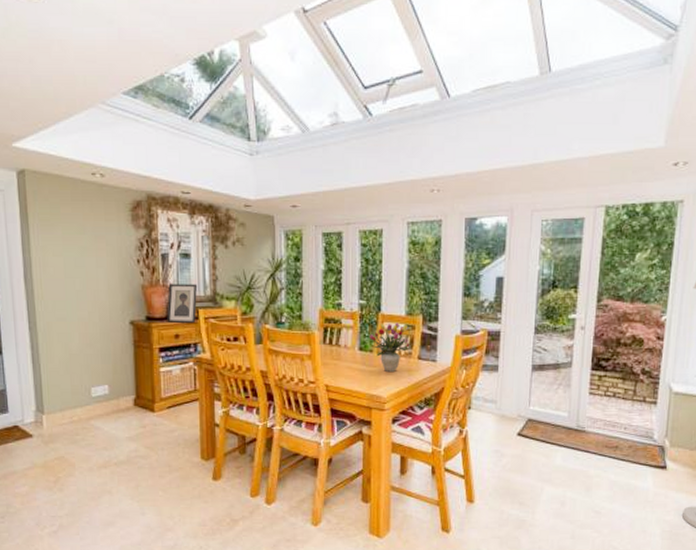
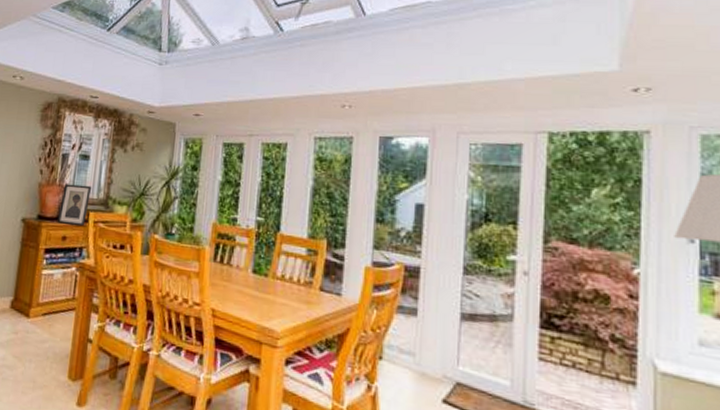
flower arrangement: present [370,323,411,373] -> none [265,245,312,303]

